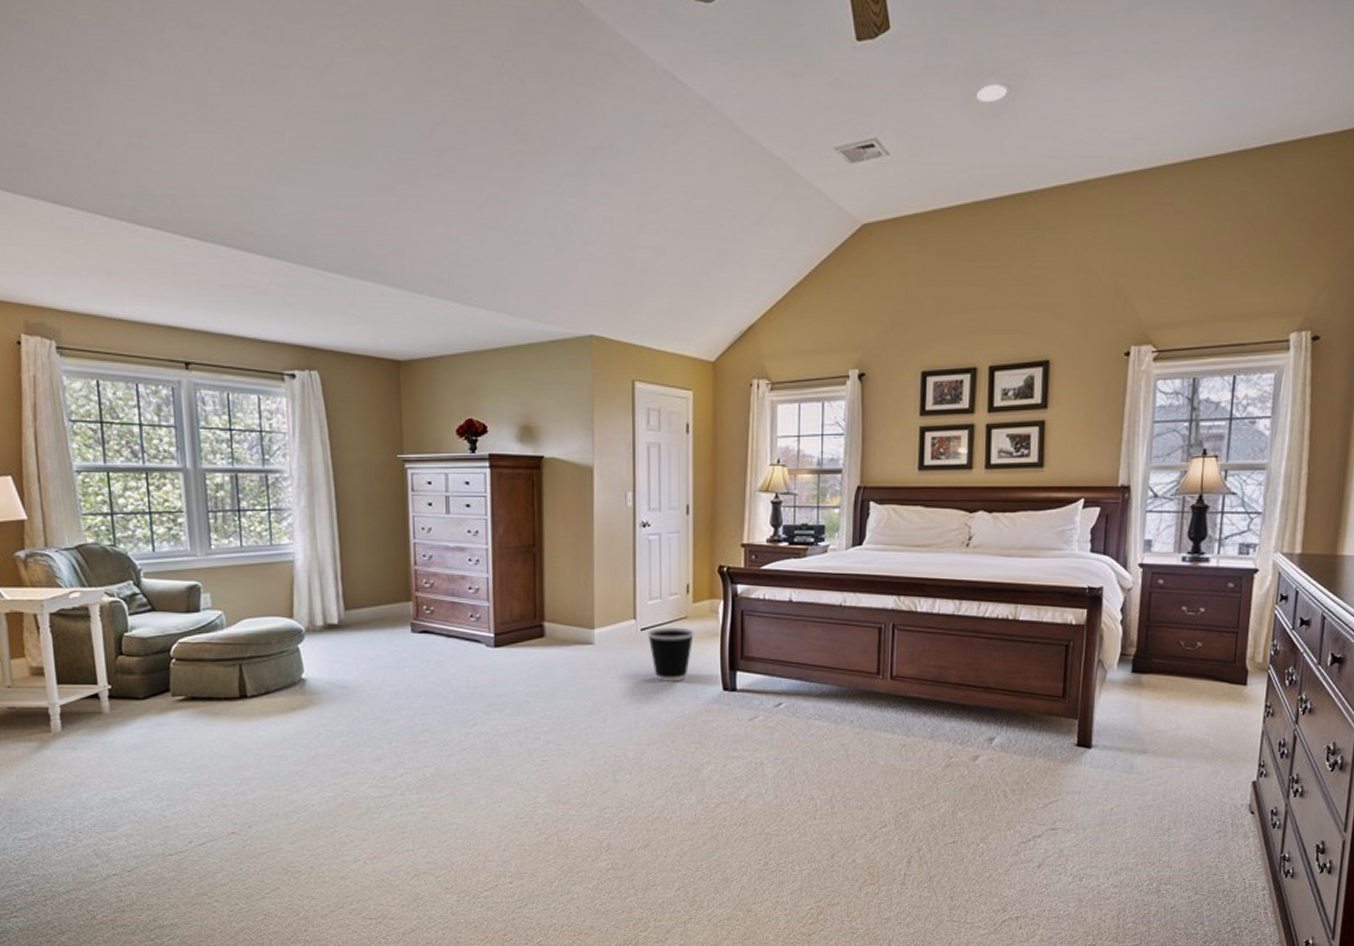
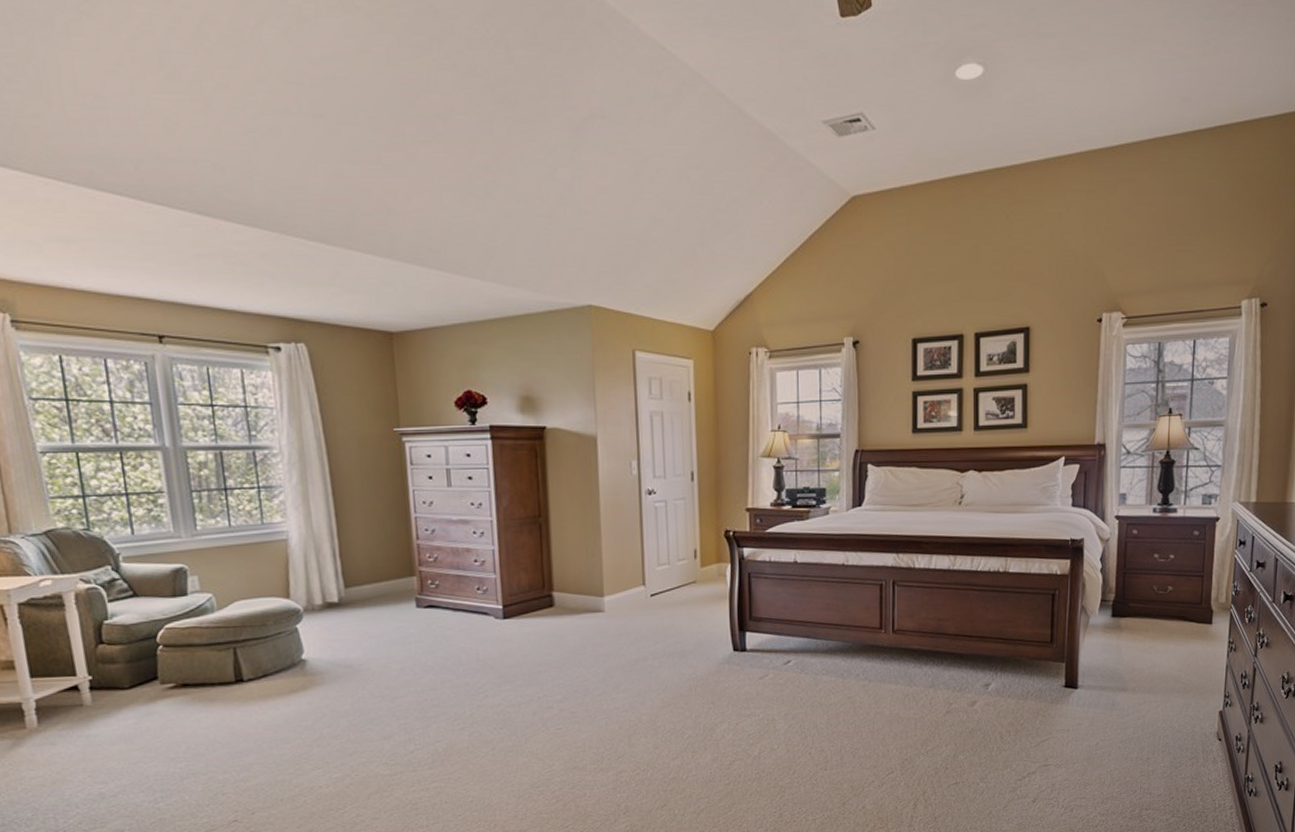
wastebasket: present [646,627,695,681] -> none [656,591,704,645]

